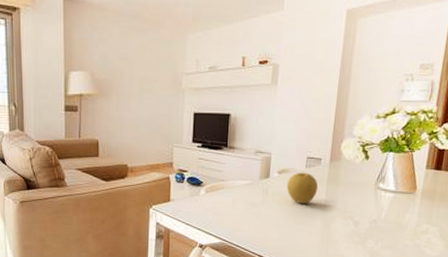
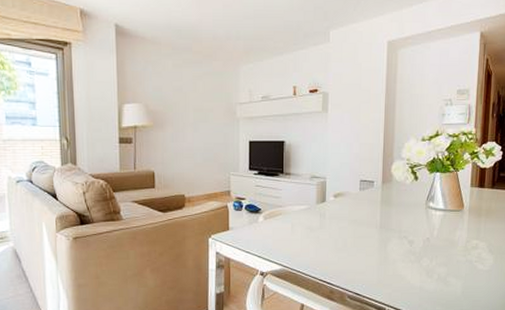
fruit: present [286,172,319,203] -> none [342,195,373,225]

